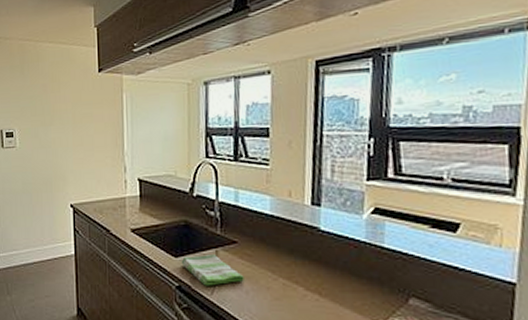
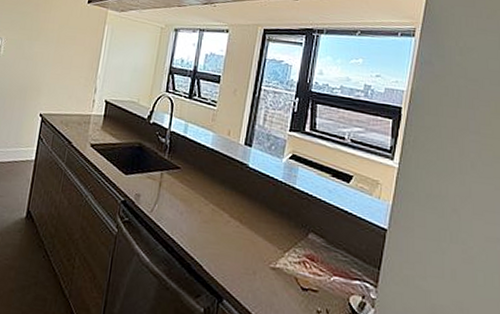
dish towel: present [181,255,244,286] -> none [129,175,181,204]

